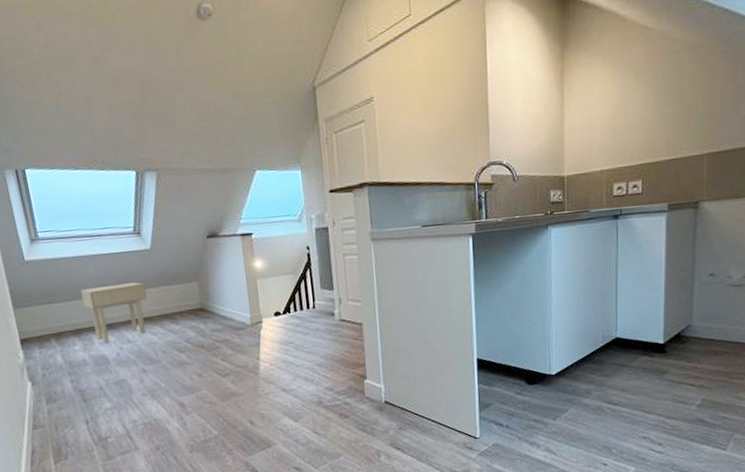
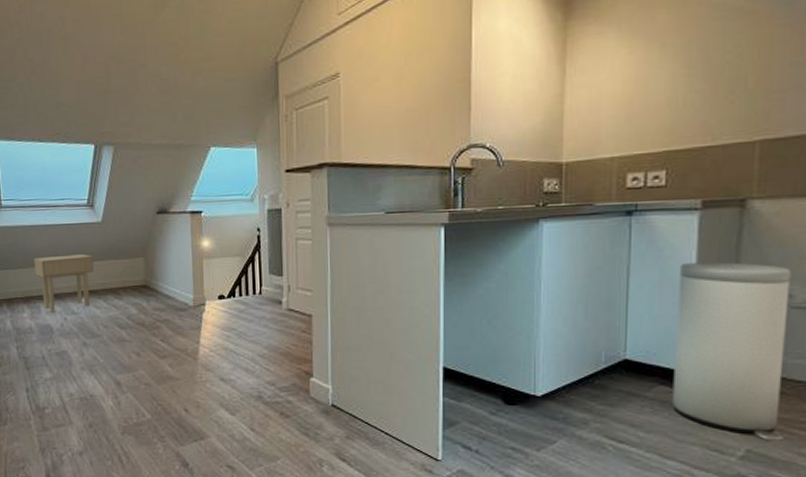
pedal bin: none [651,253,730,390] -> present [672,261,791,441]

